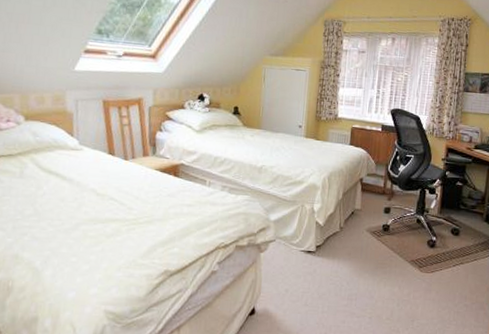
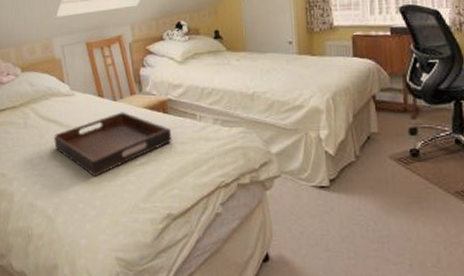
serving tray: none [52,171,180,232] -> present [54,112,172,177]

